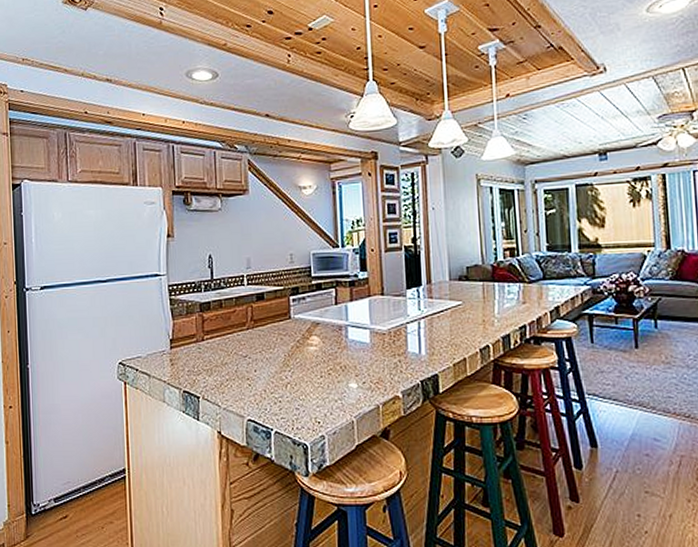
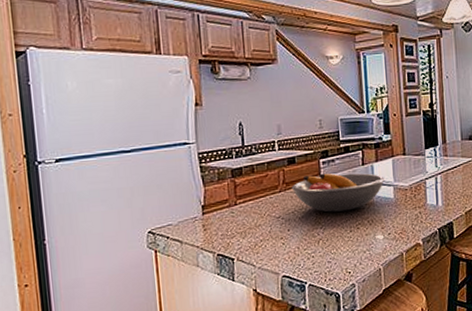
fruit bowl: none [259,311,360,354] -> present [291,173,384,212]

